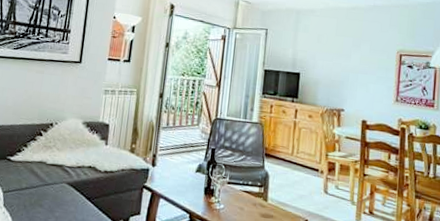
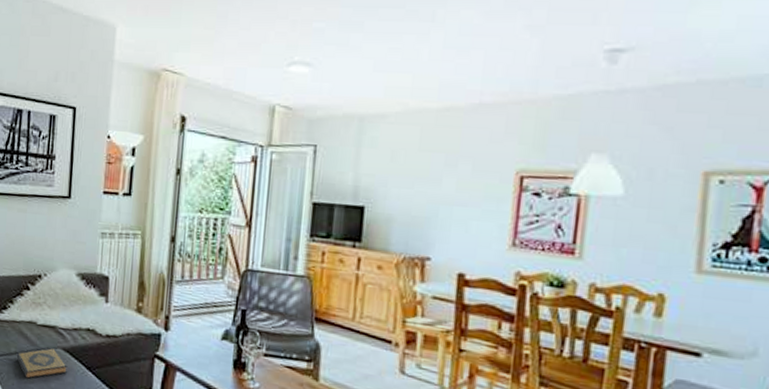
hardback book: none [26,183,71,209] -> present [16,348,67,379]

